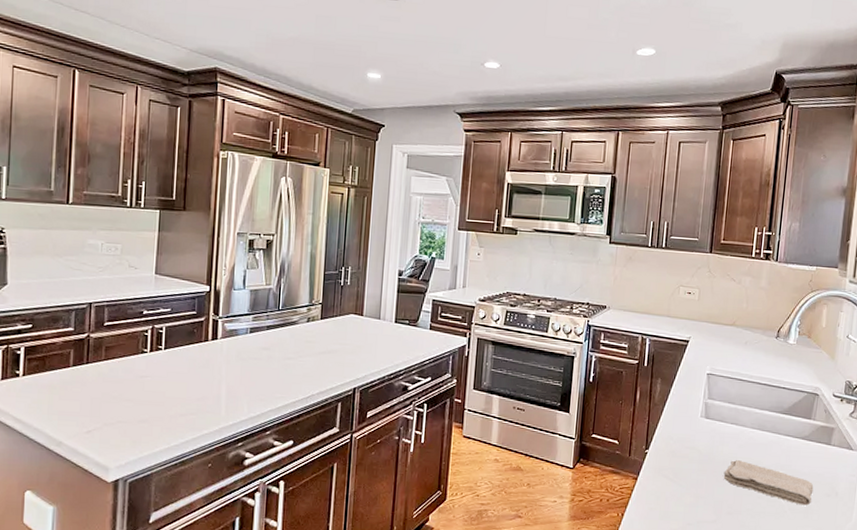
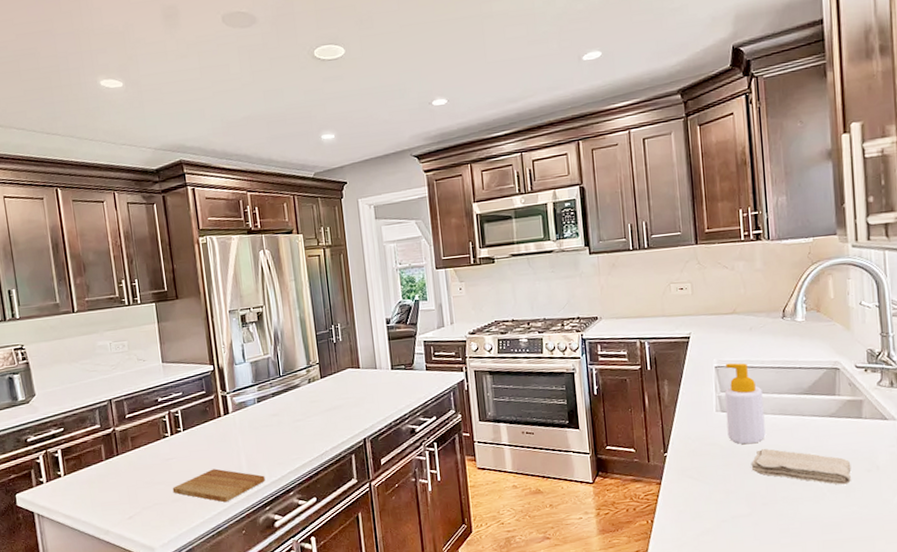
cutting board: none [140,394,243,432] -> present [172,468,265,503]
soap bottle: none [707,372,746,454] -> present [724,363,766,445]

